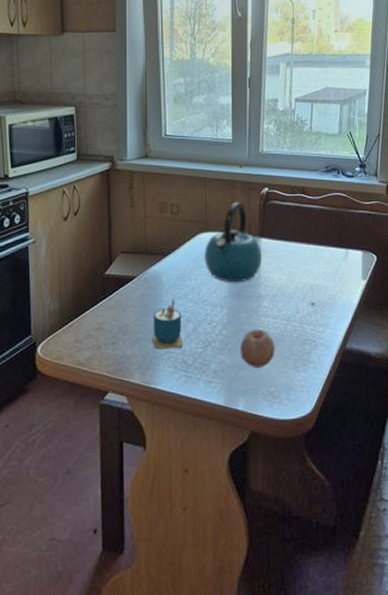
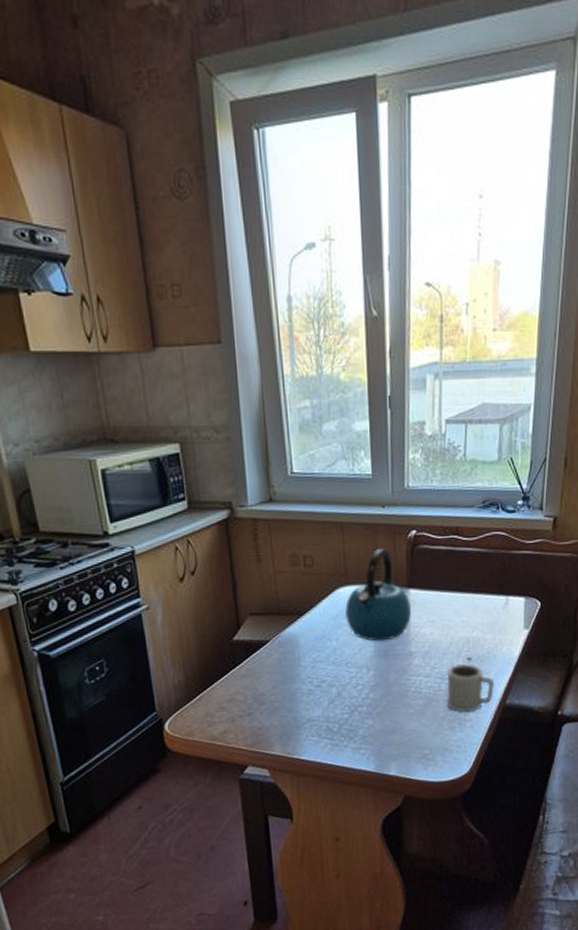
cup: present [151,300,183,350] -> none [291,663,327,718]
fruit: present [240,329,275,368] -> none [390,689,429,731]
cup: none [291,307,335,354] -> present [446,663,494,713]

